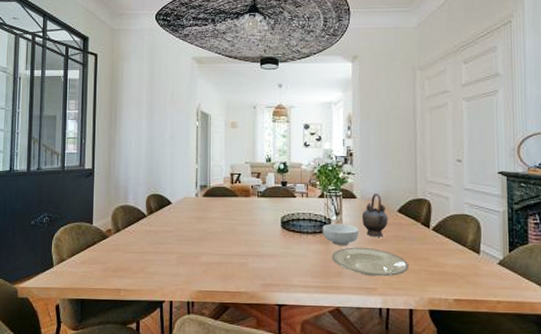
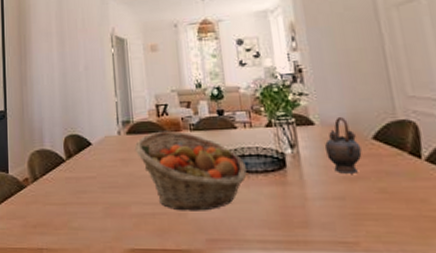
fruit basket: none [209,195,299,262] -> present [134,130,247,211]
cereal bowl: present [322,223,359,245] -> none [274,158,325,186]
plate: present [331,247,410,277] -> none [291,187,401,227]

